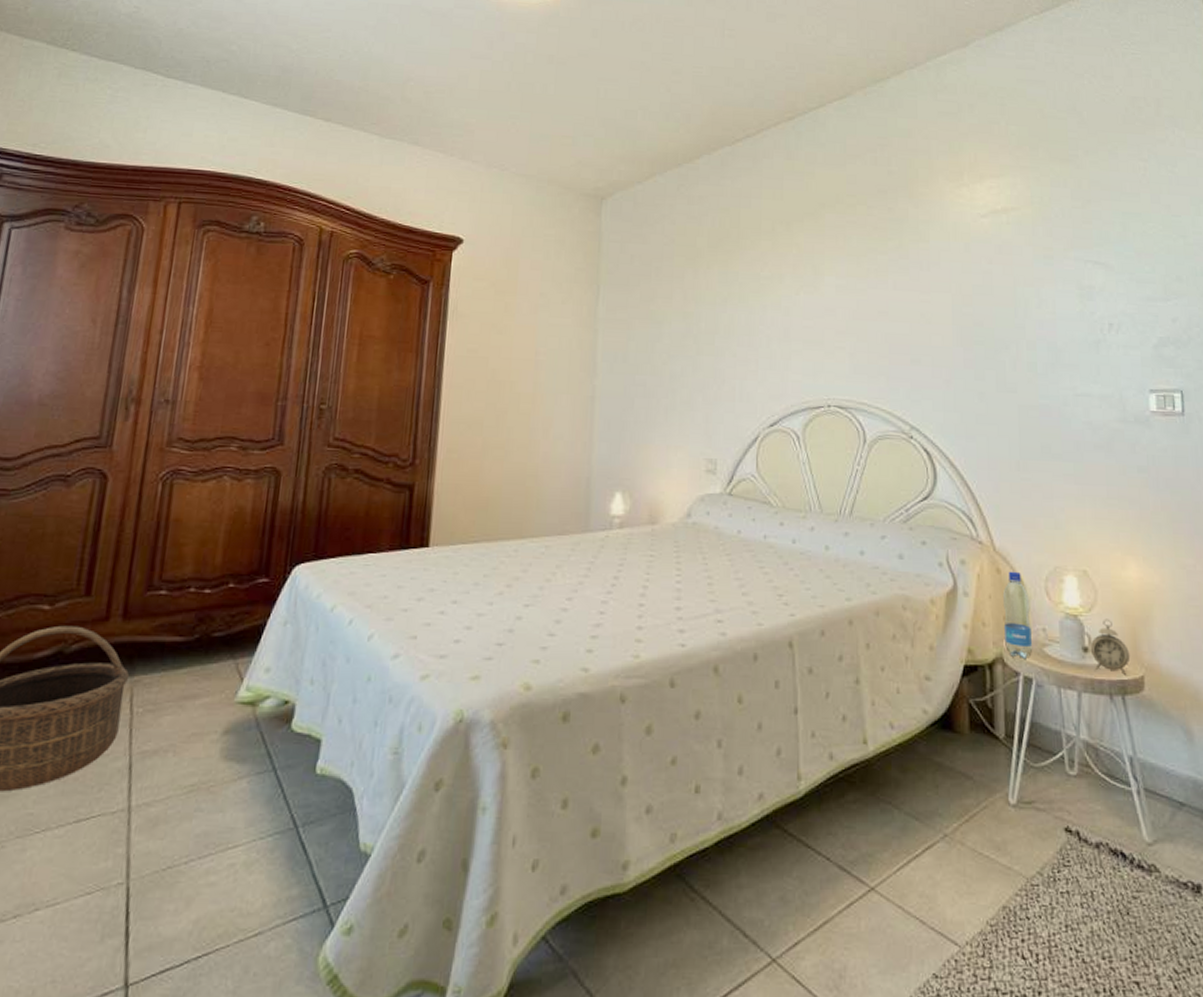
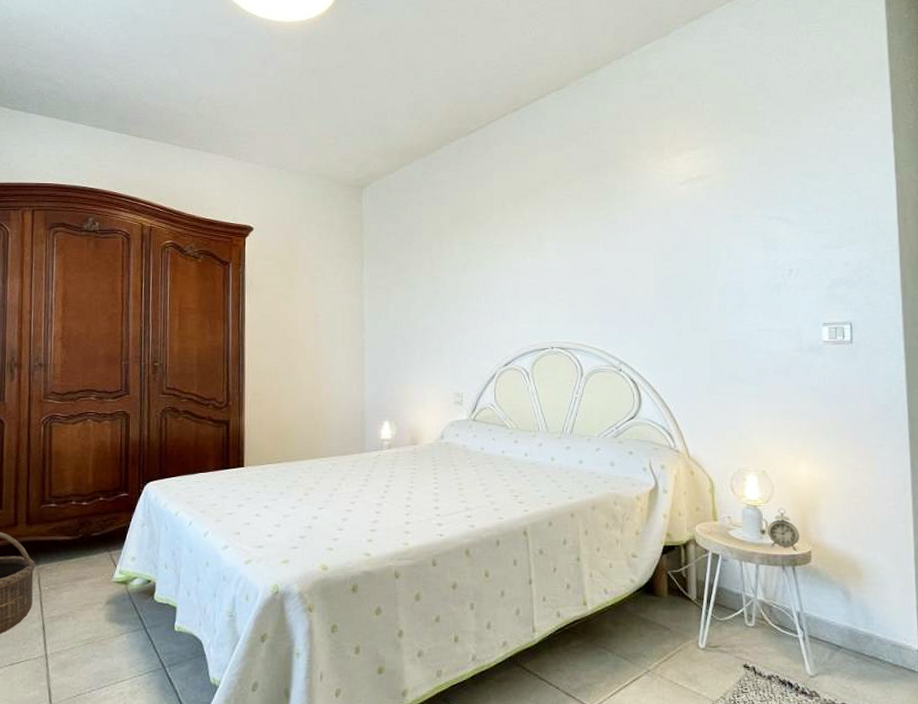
bottle: present [1002,571,1033,659] -> none [695,473,720,540]

